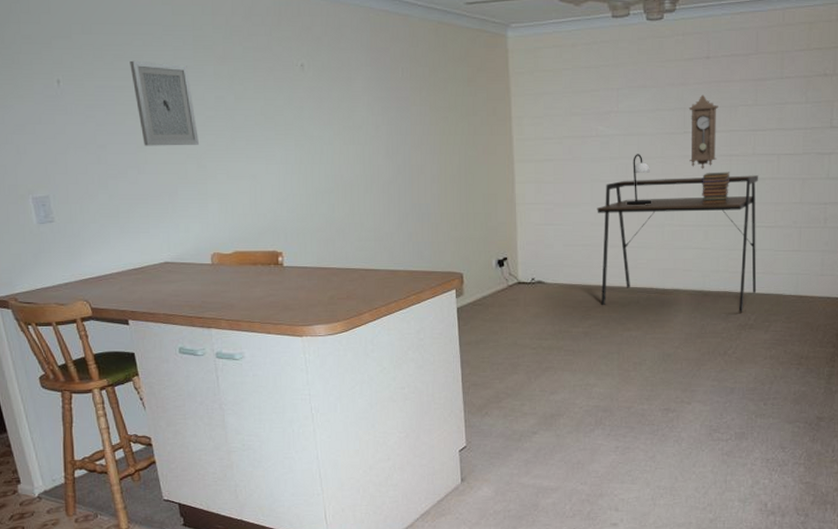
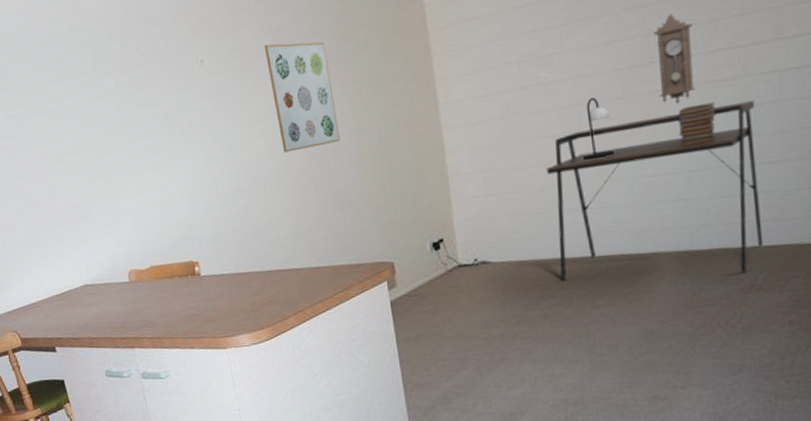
wall art: present [130,60,199,146] -> none [35,81,107,170]
wall art: none [362,61,425,162] -> present [264,42,341,153]

